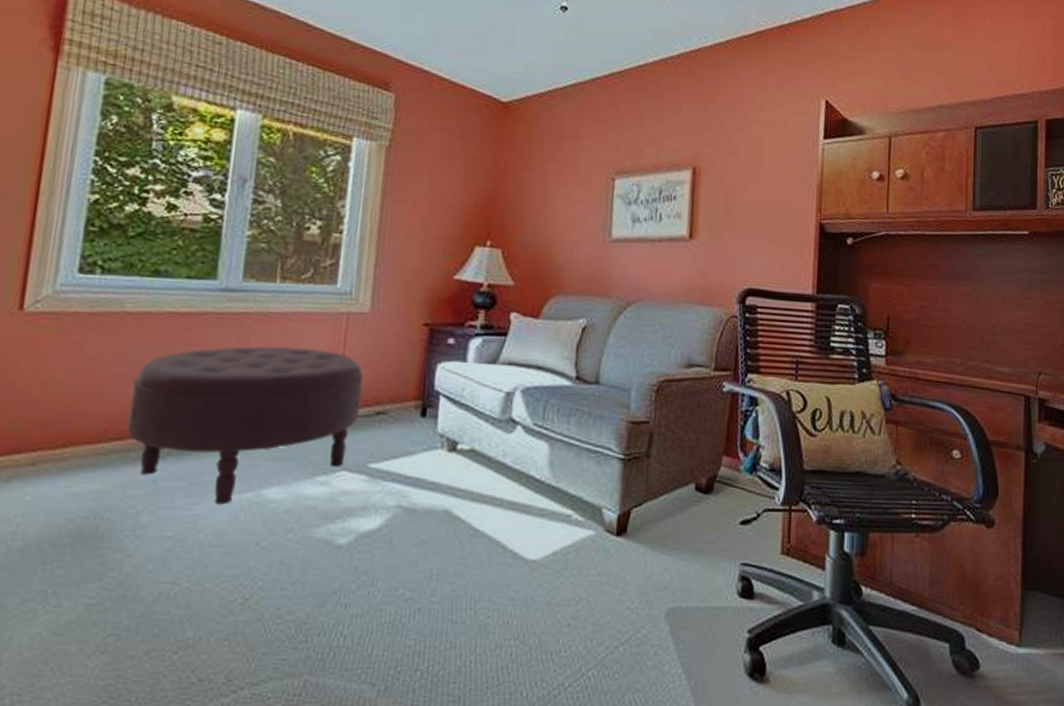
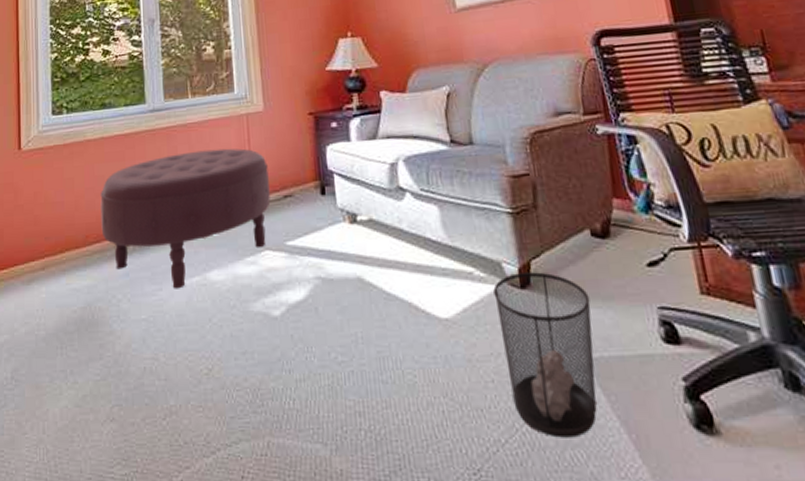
waste bin: none [585,520,681,683] -> present [493,272,597,438]

